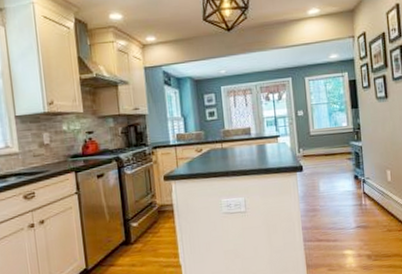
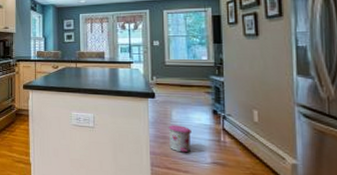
trash can: none [316,195,338,223] -> present [168,125,191,153]

